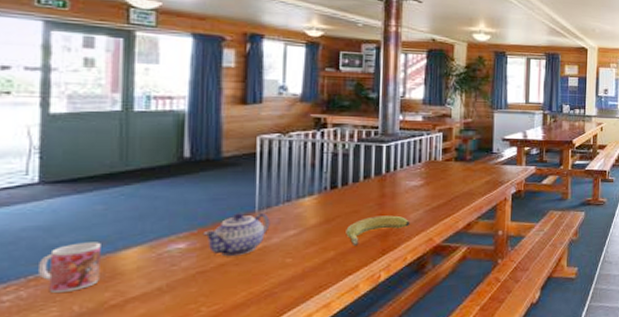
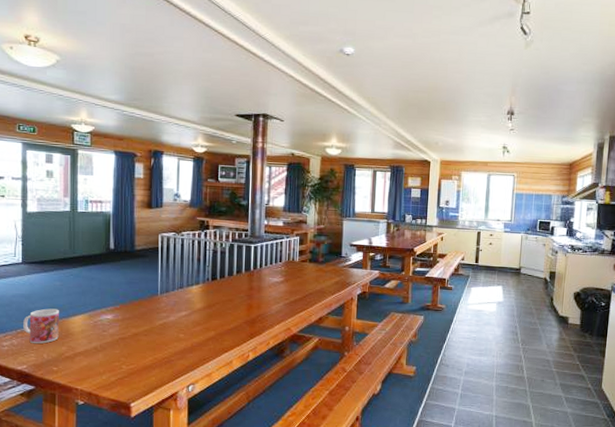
teapot: present [202,212,271,256] -> none [123,295,169,328]
banana: present [346,215,411,247] -> none [223,305,273,329]

